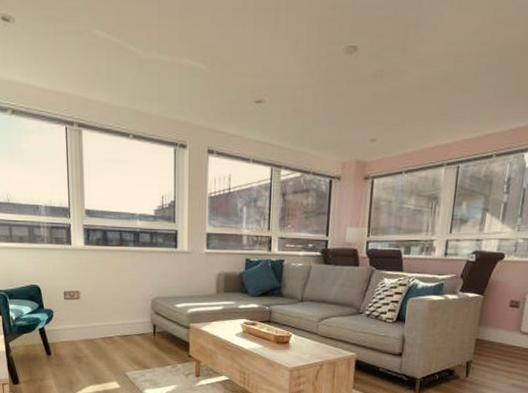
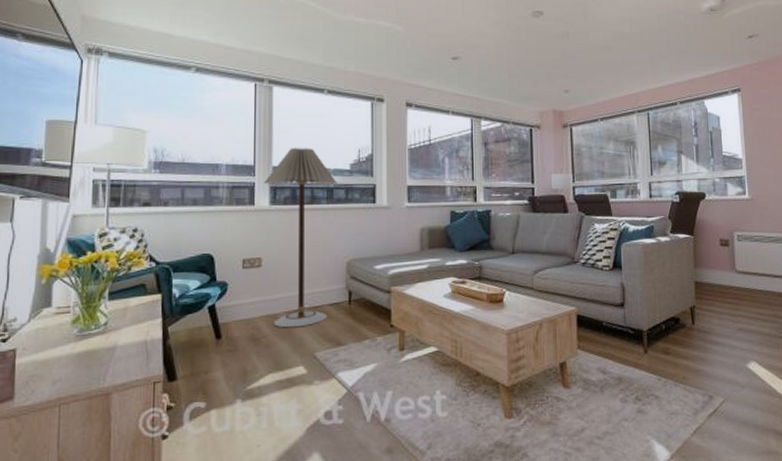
floor lamp: none [78,192,143,351] -> present [263,148,337,328]

